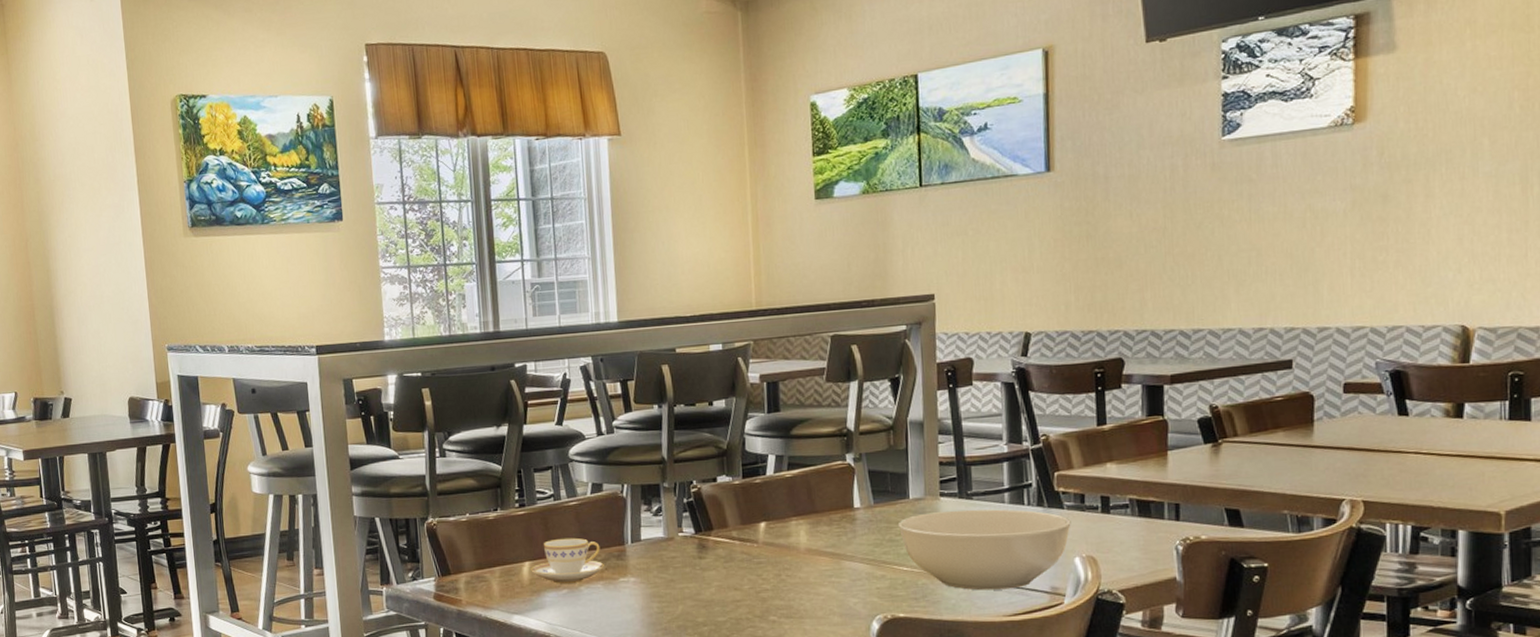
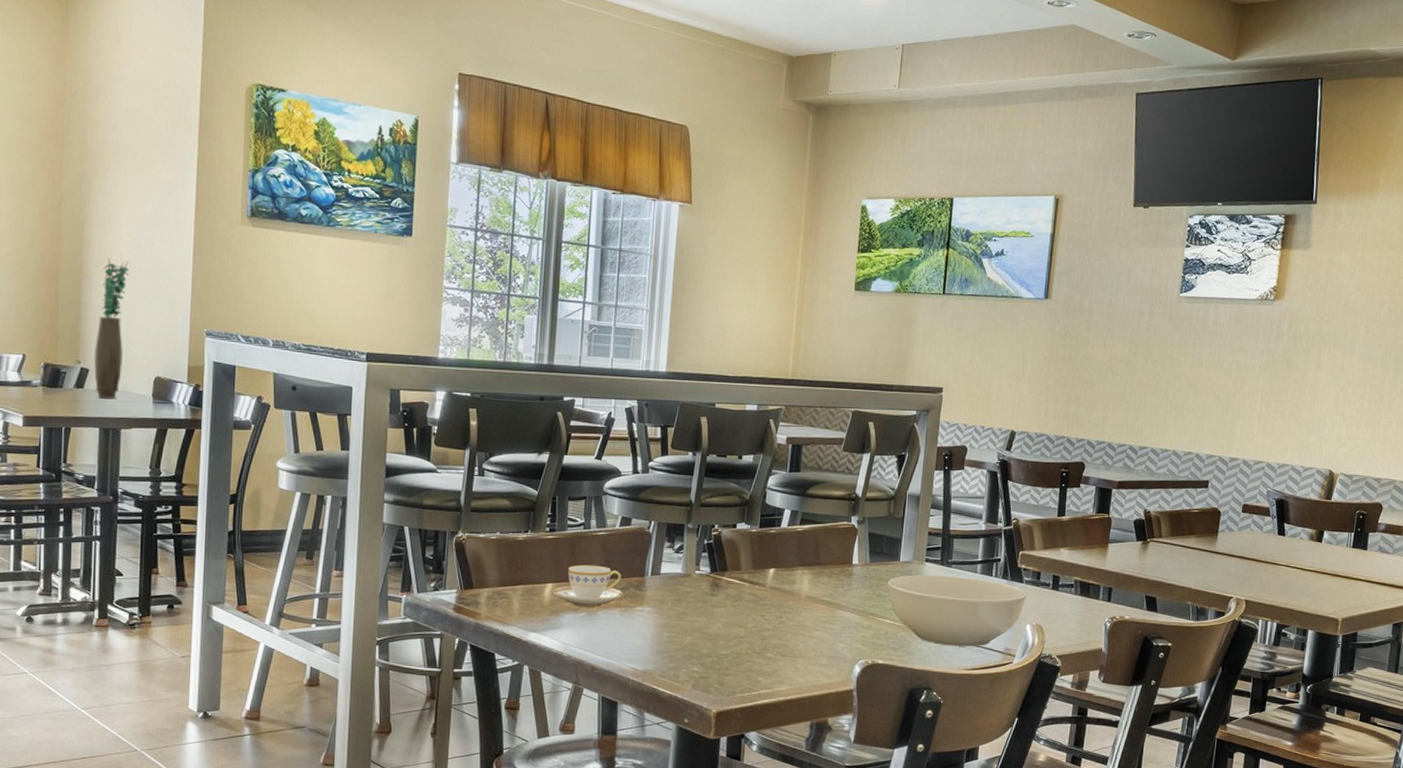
vase: none [70,288,100,425] -> present [93,257,130,400]

